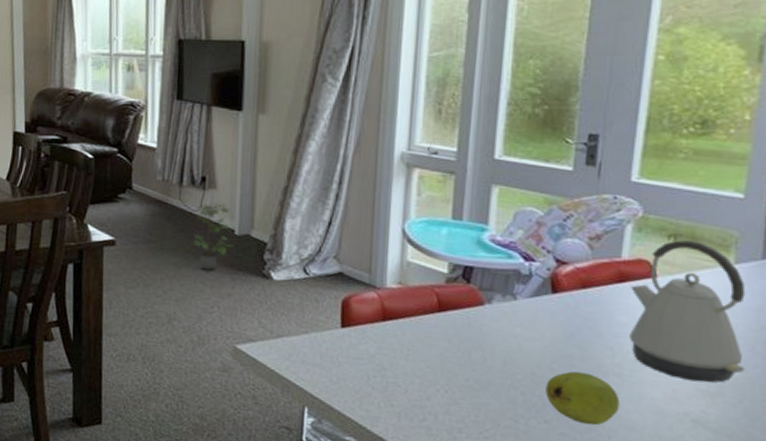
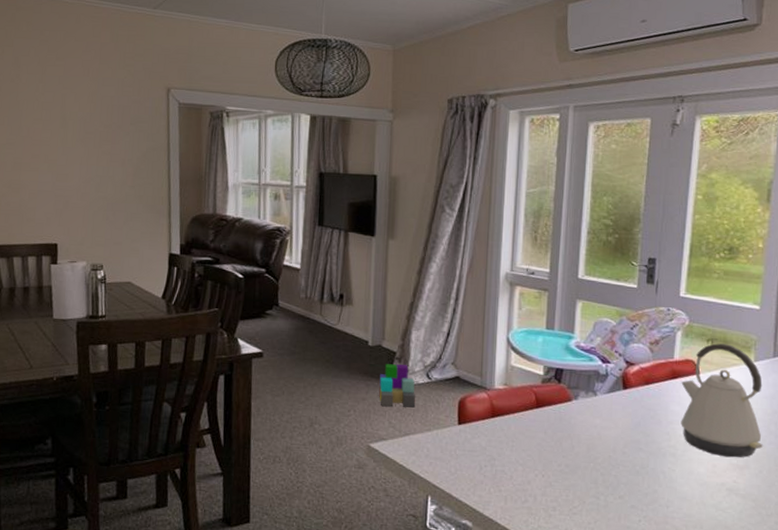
potted plant: present [193,203,235,271] -> none [333,317,368,379]
toy blocks: none [247,256,291,306] -> present [379,364,416,408]
fruit: present [545,371,620,426] -> none [619,454,675,498]

